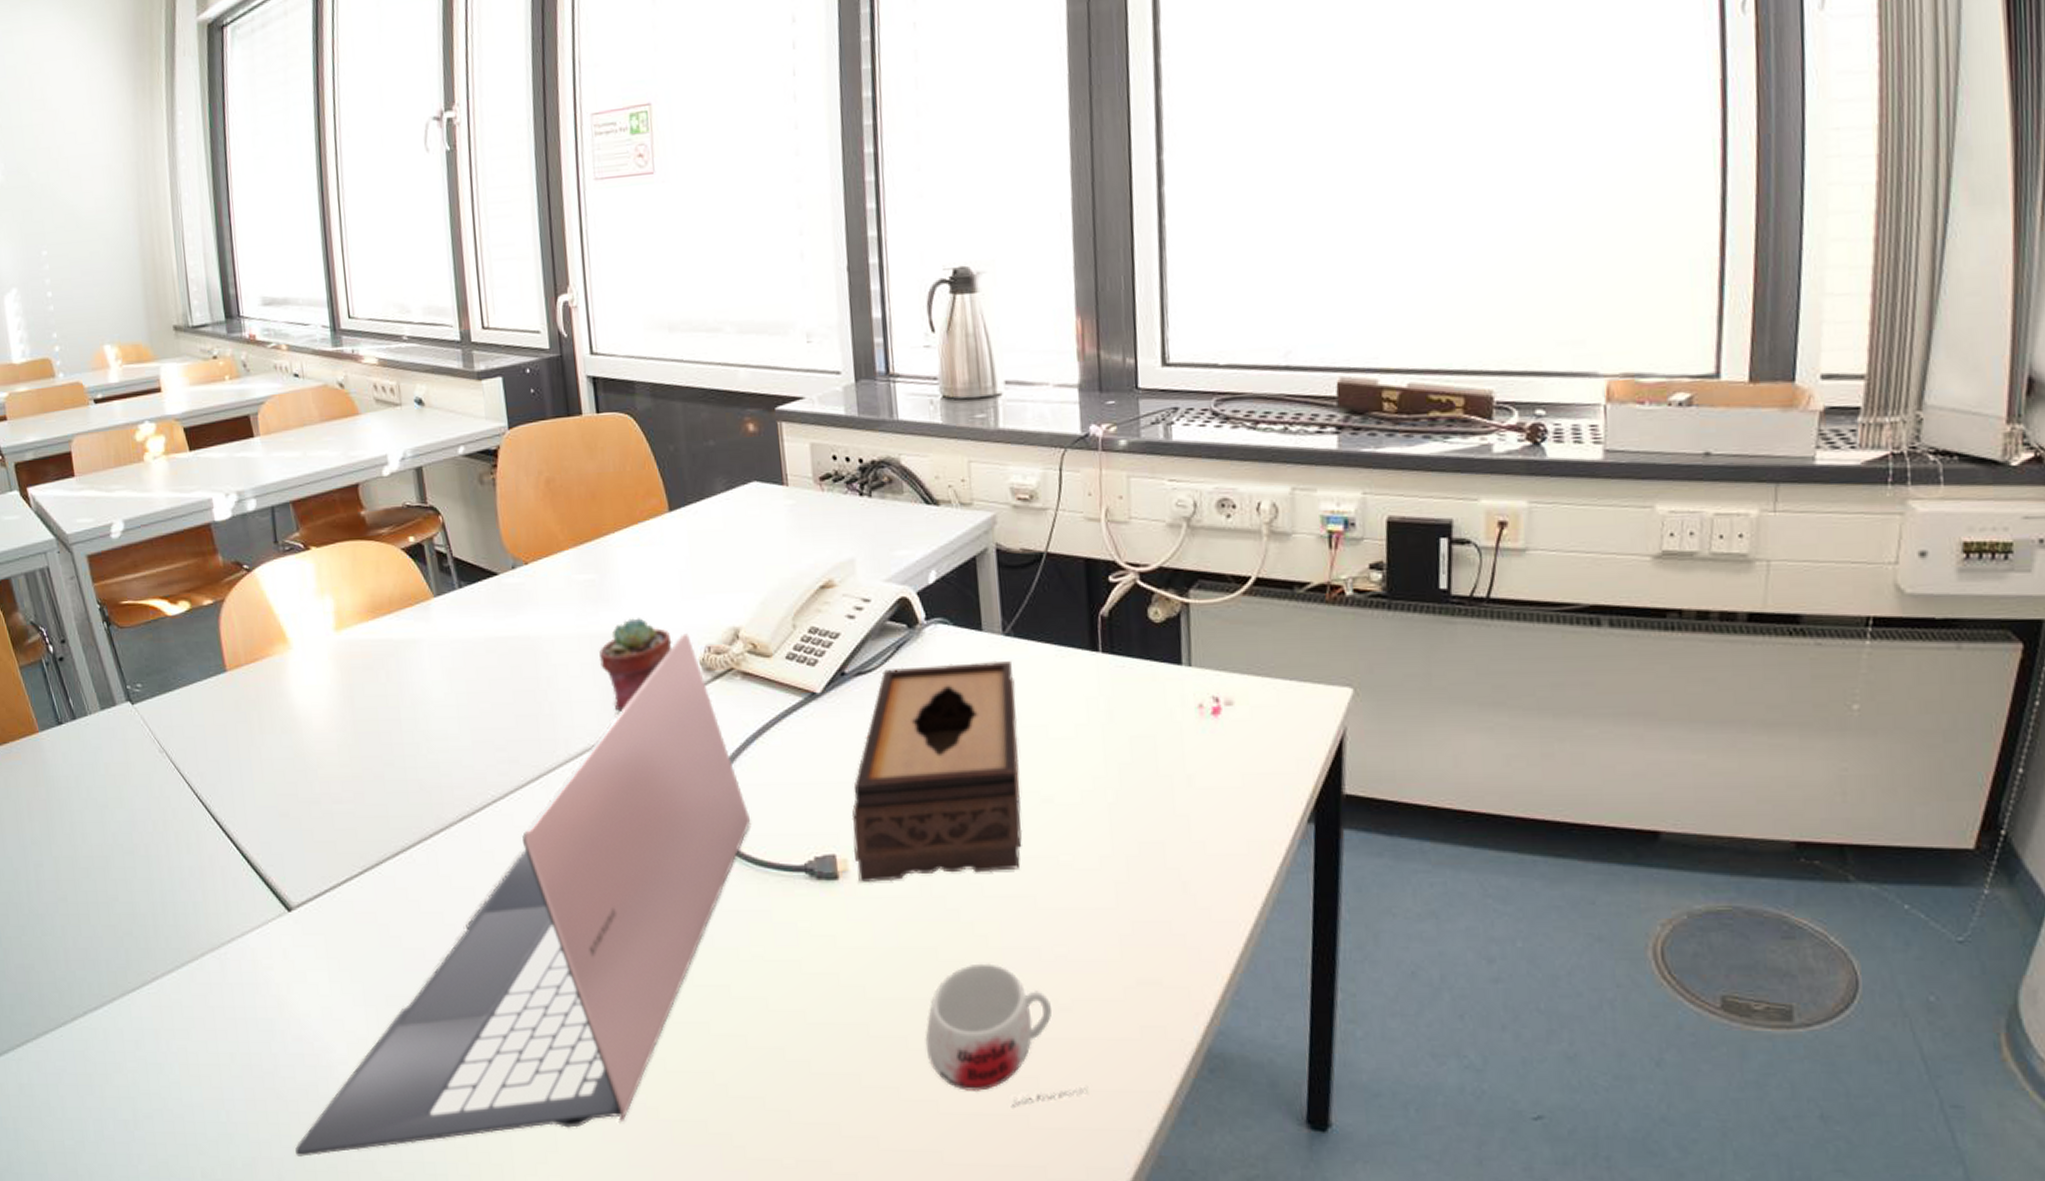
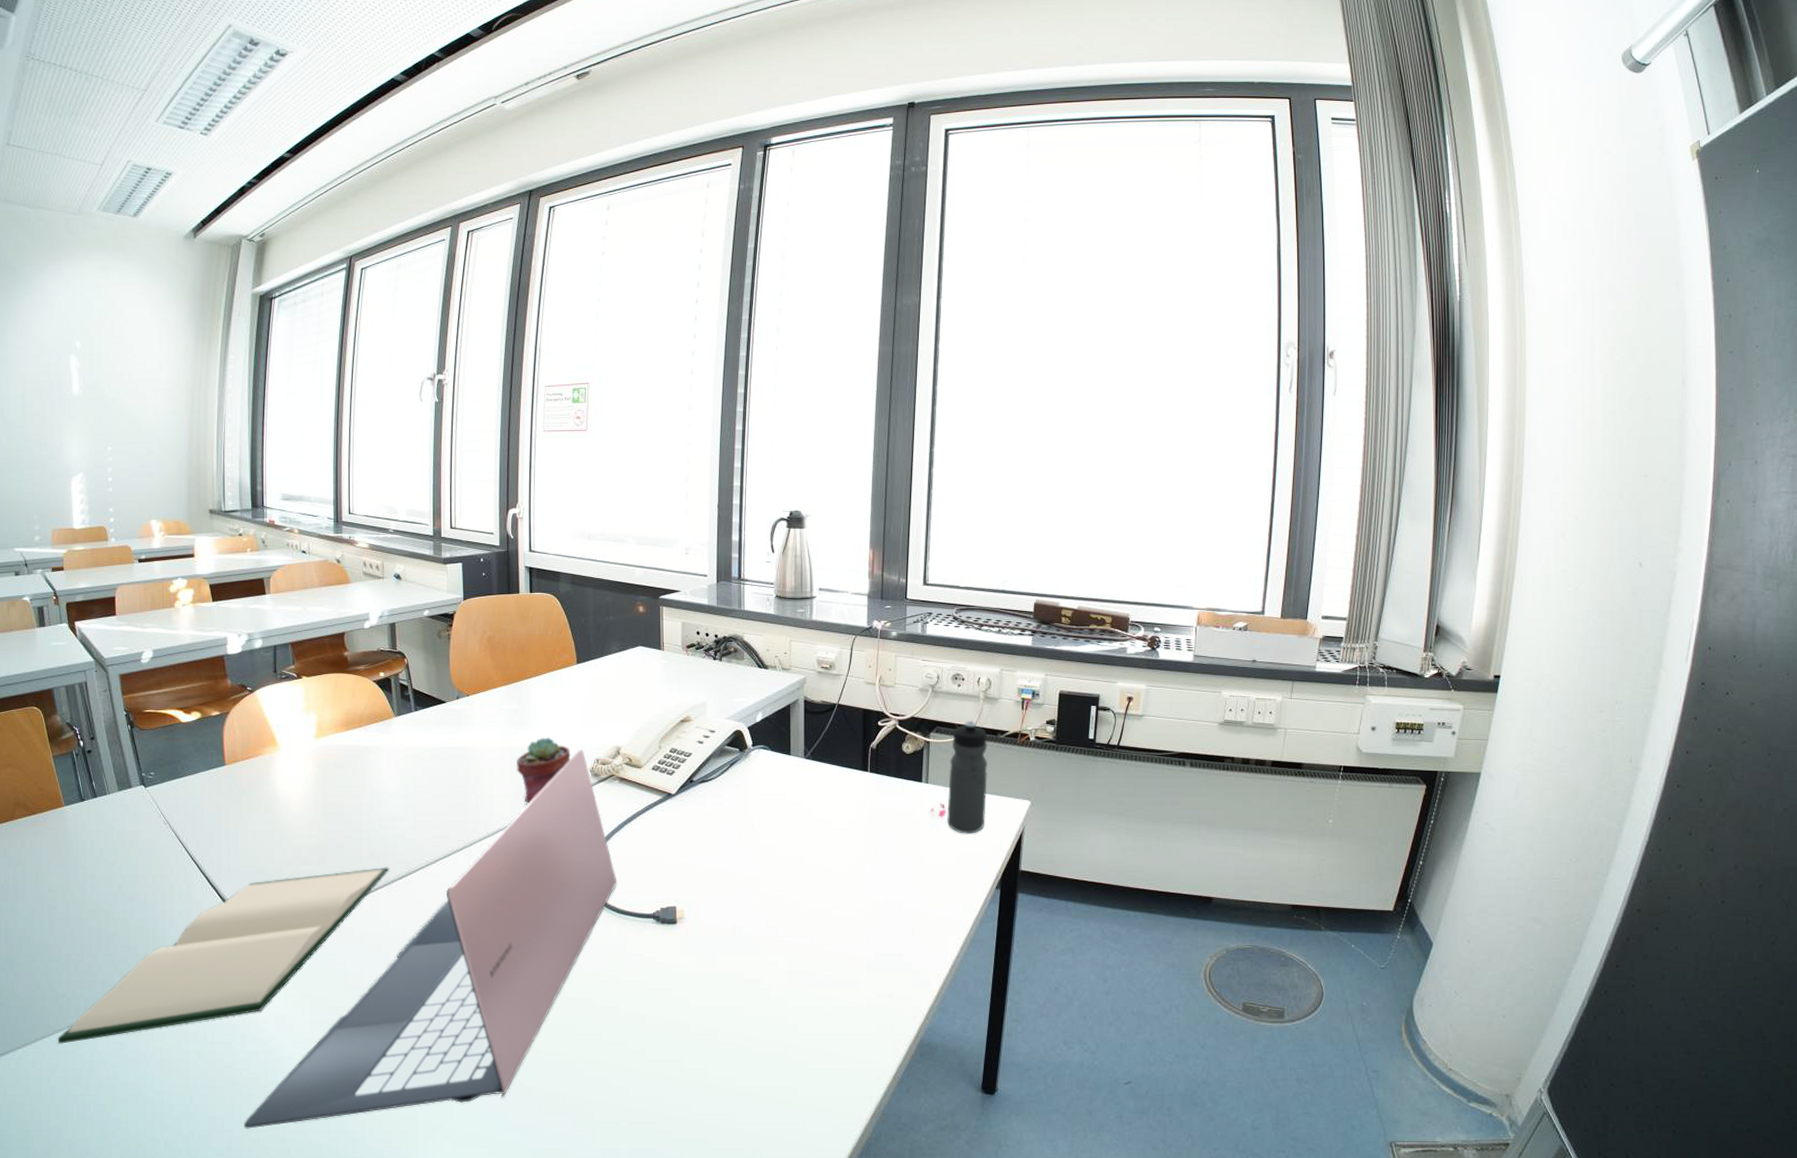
hardback book: none [62,804,445,1042] -> present [58,866,389,1044]
tissue box: present [851,660,1022,882] -> none [689,775,810,926]
mug: present [925,963,1089,1108] -> none [728,982,839,1082]
water bottle: none [1221,568,1284,741] -> present [947,720,987,834]

